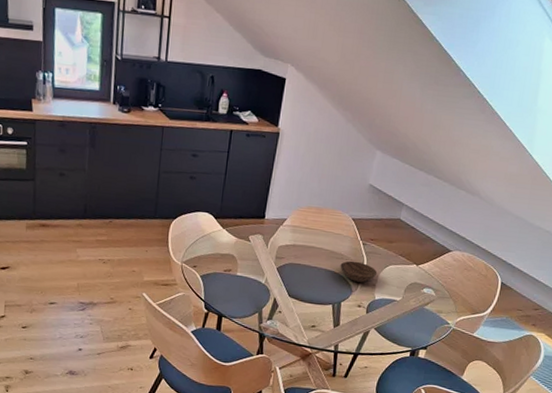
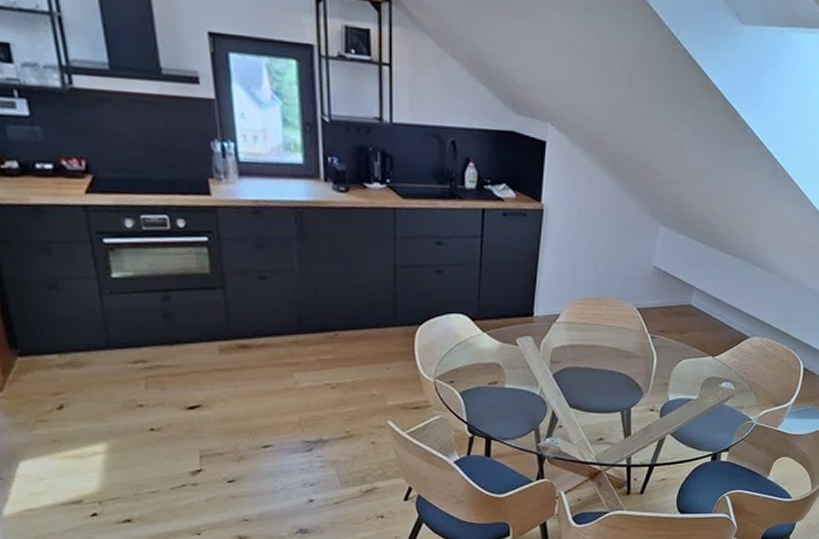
bowl: present [340,260,378,283] -> none [627,358,670,382]

